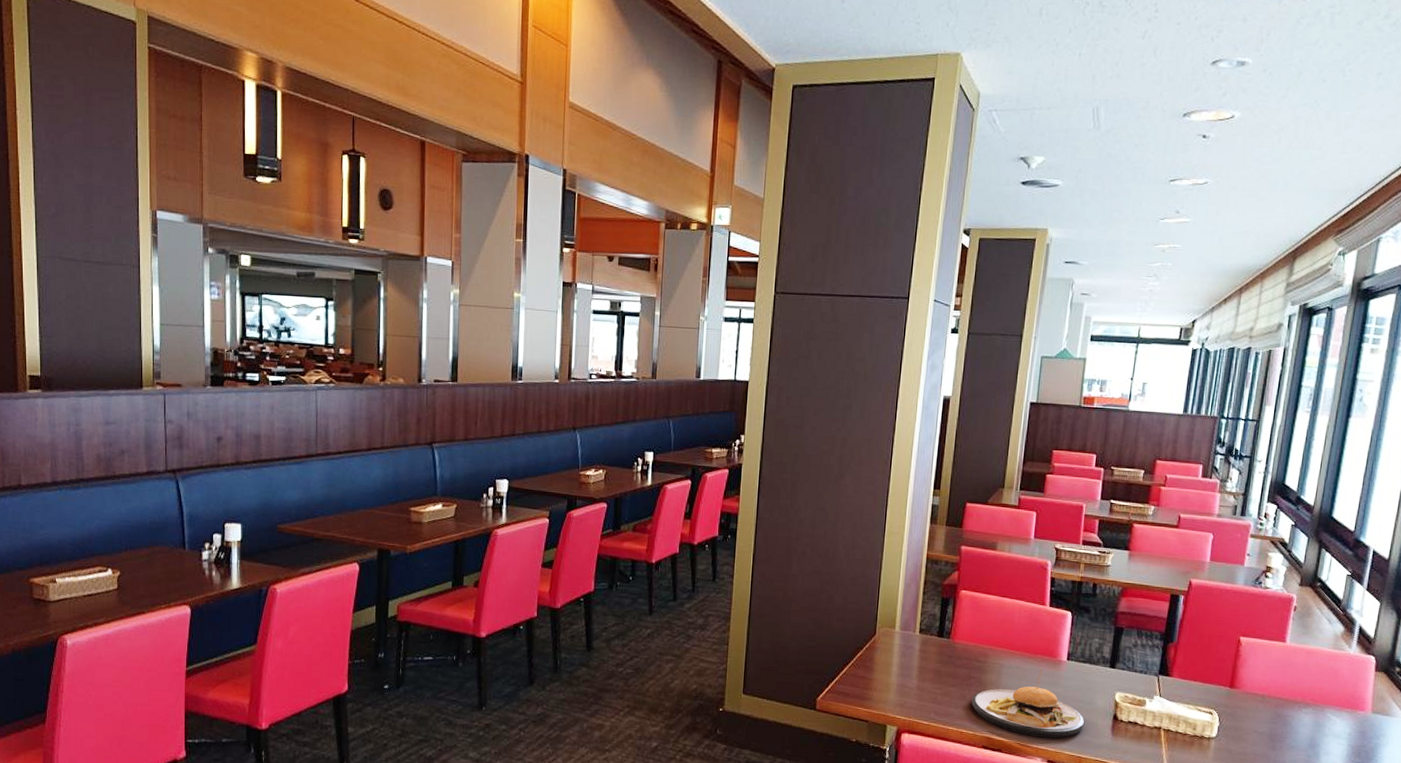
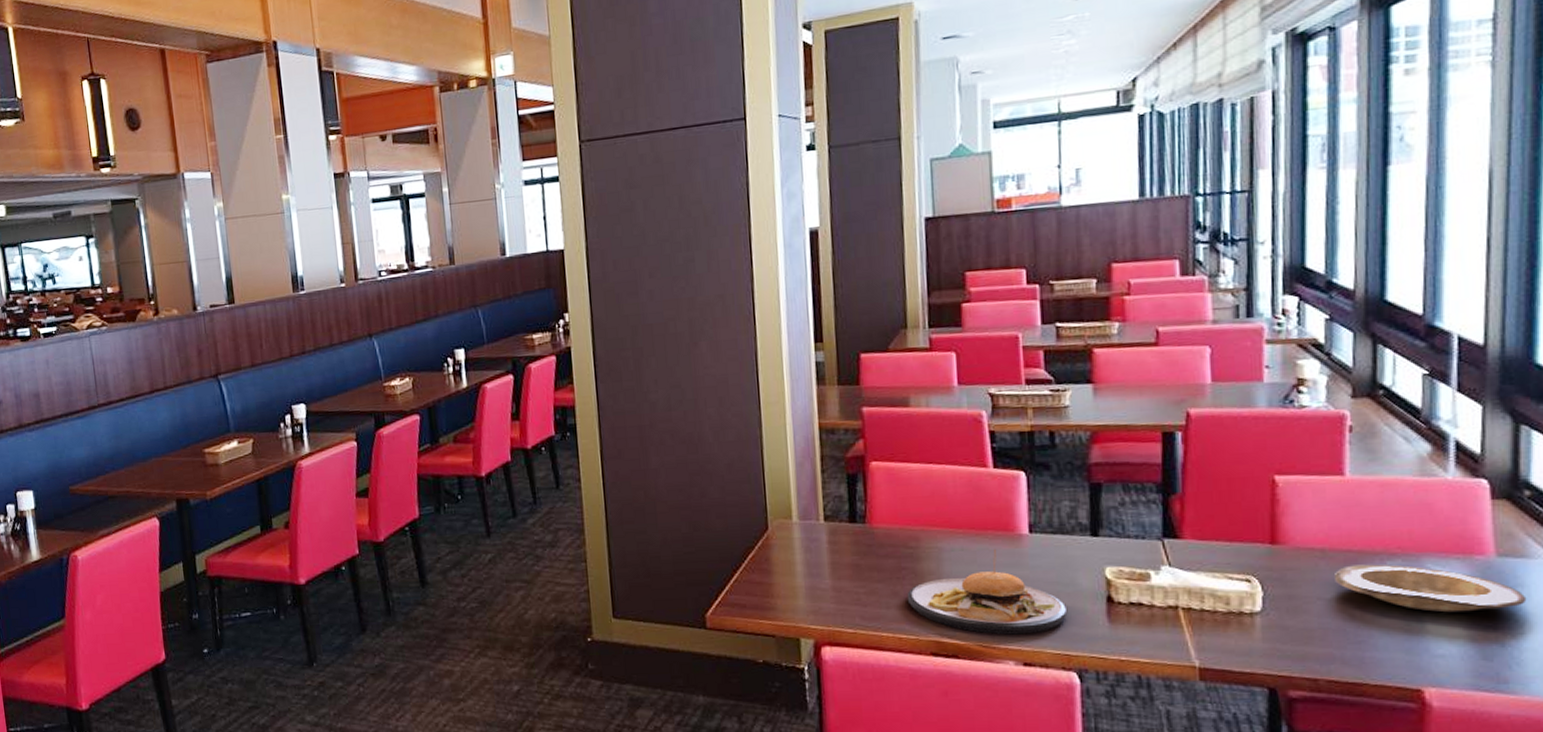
plate: none [1267,709,1386,751] -> present [1333,564,1527,613]

